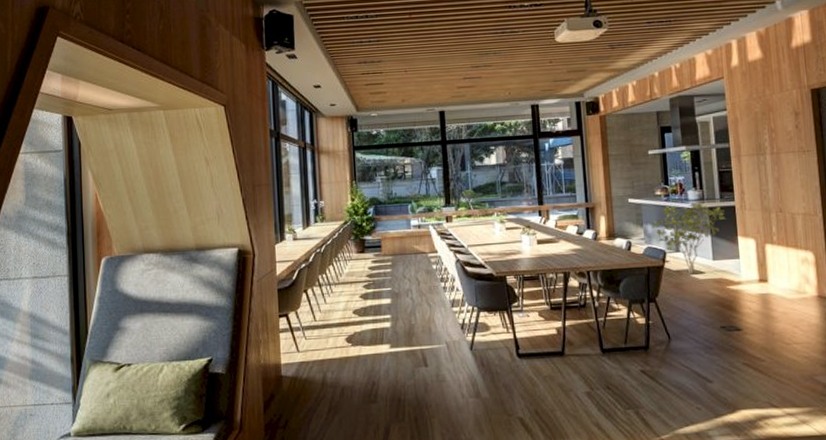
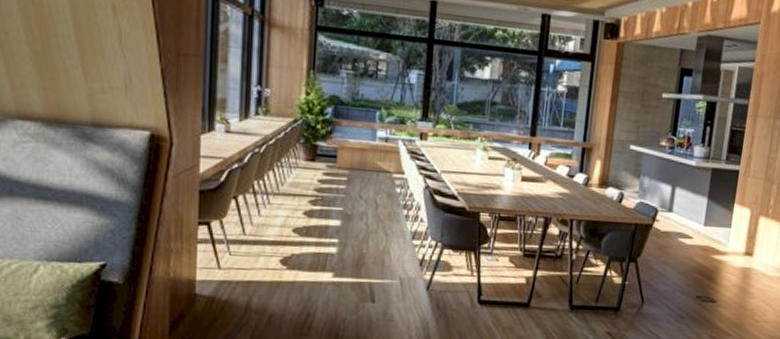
shrub: present [652,202,726,274] -> none [649,159,727,237]

